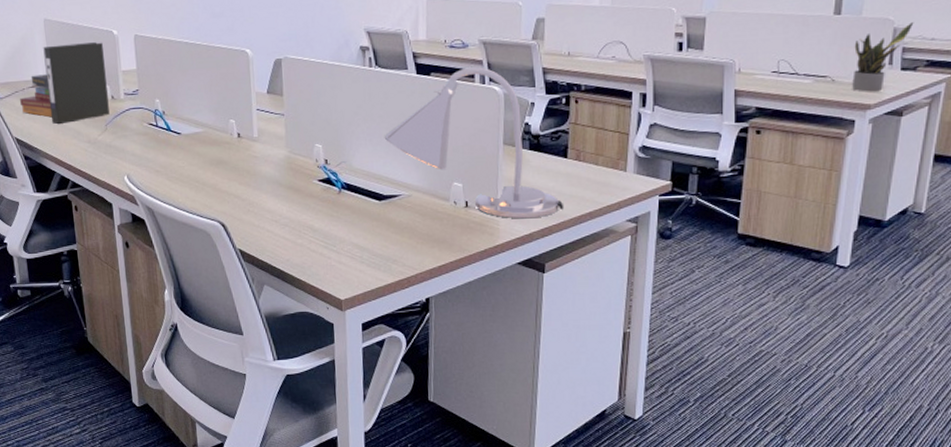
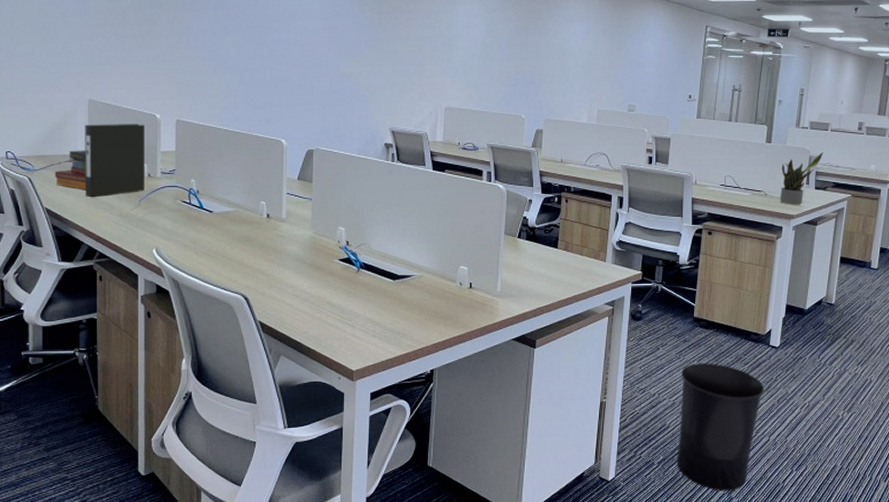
table lamp: present [384,67,563,219] -> none [401,167,553,300]
waste bin: none [717,287,828,432] -> present [677,363,764,490]

